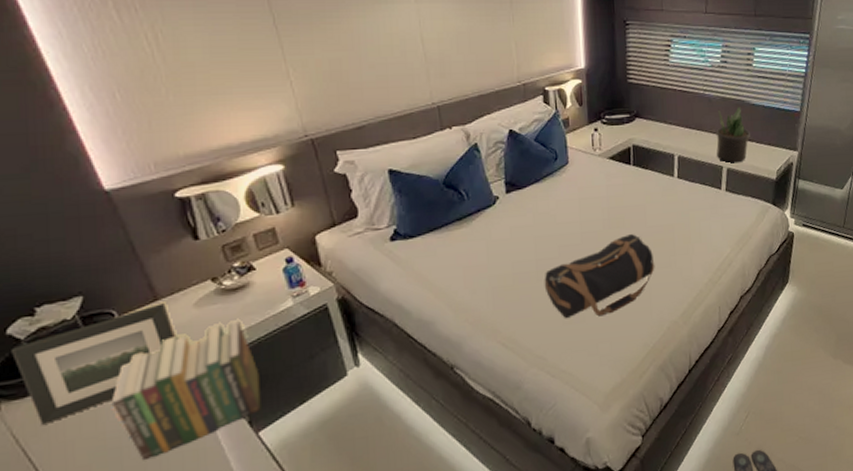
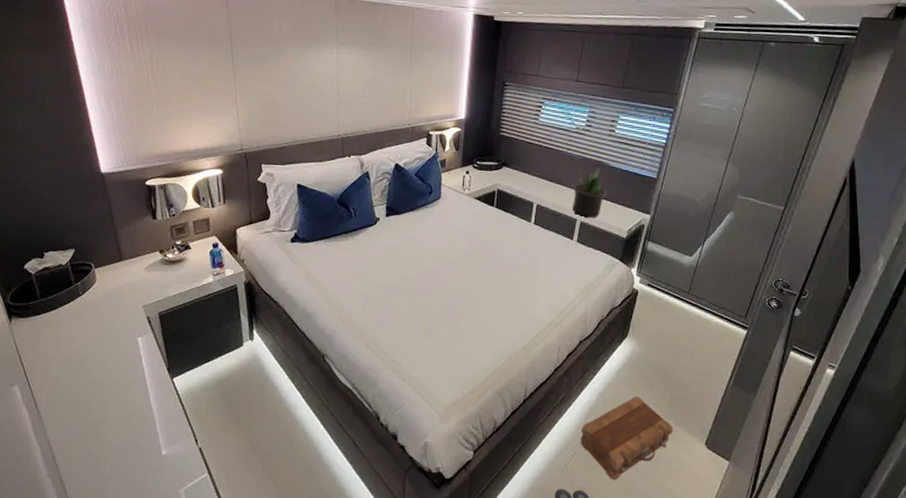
picture frame: present [11,303,177,425] -> none [24,264,130,340]
books: present [111,321,261,460] -> none [79,287,181,382]
duffel bag: present [544,234,655,318] -> none [406,267,504,336]
suitcase: none [751,342,843,432] -> present [580,396,674,480]

